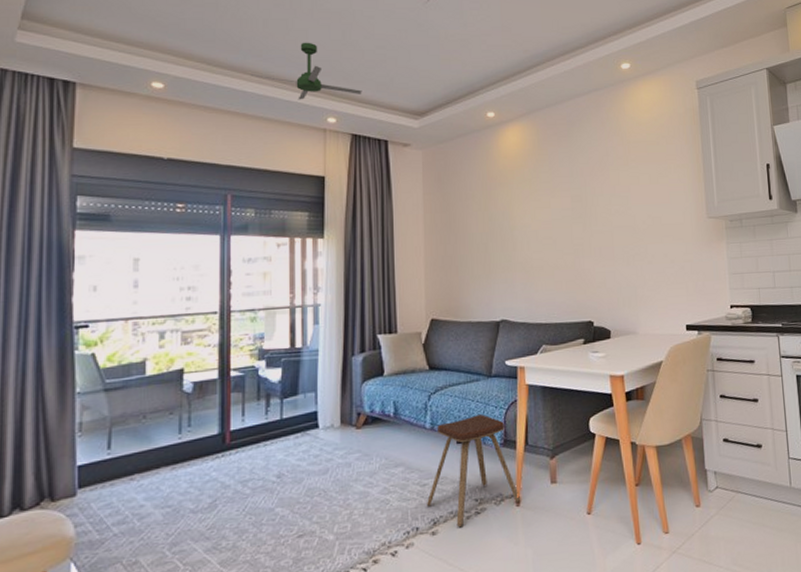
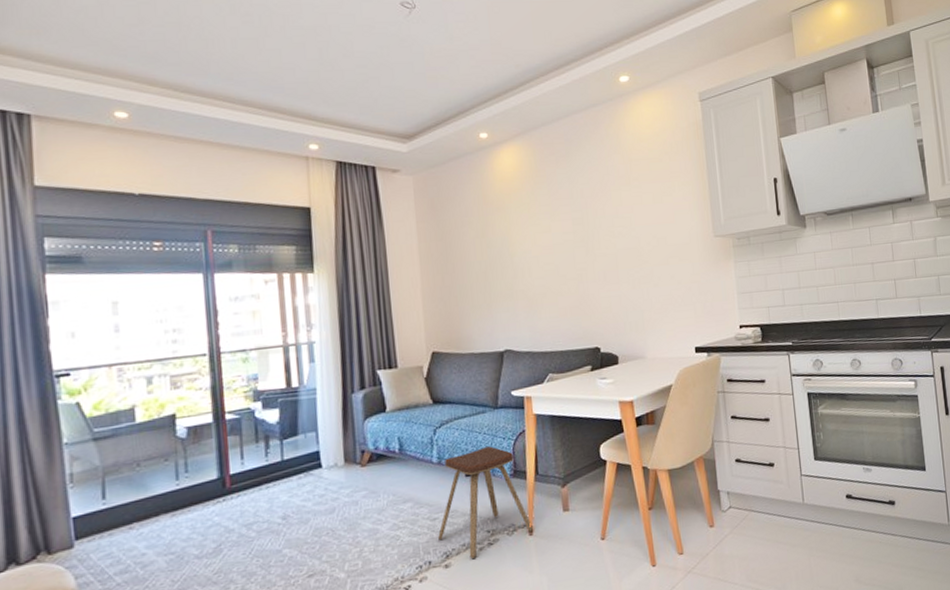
ceiling fan: present [250,42,362,100] -> none [221,62,345,127]

